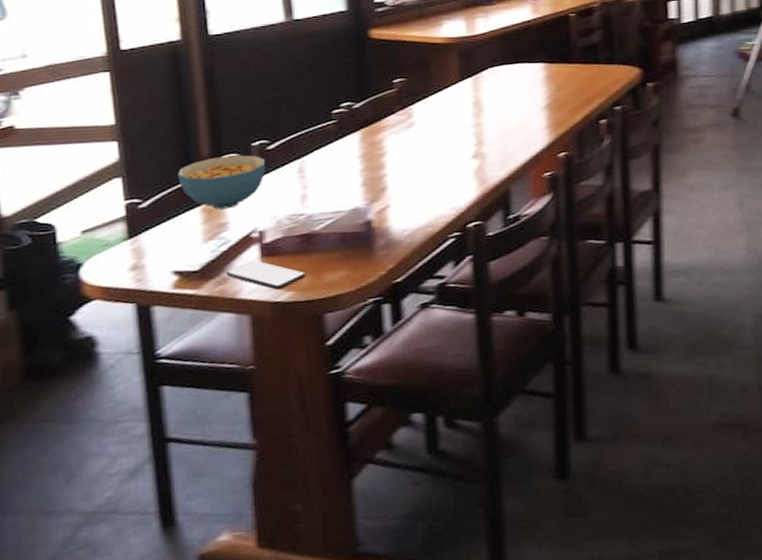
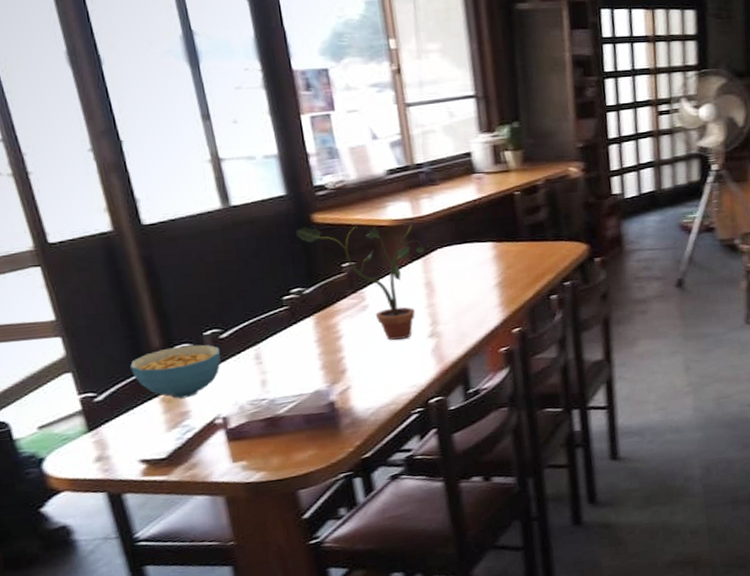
smartphone: present [226,260,307,290] -> none [194,445,276,471]
potted plant: none [351,42,476,159] -> present [295,225,425,340]

